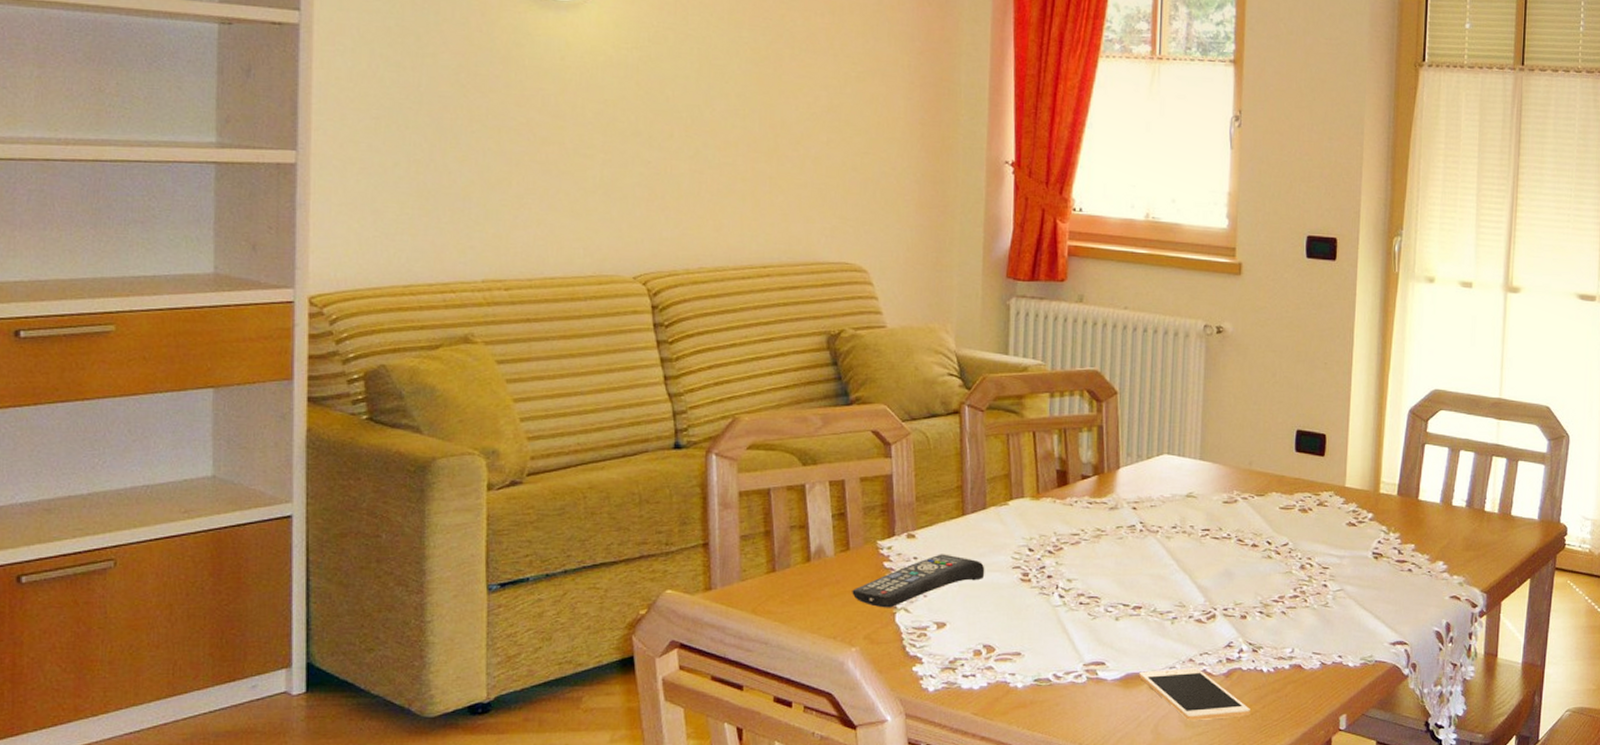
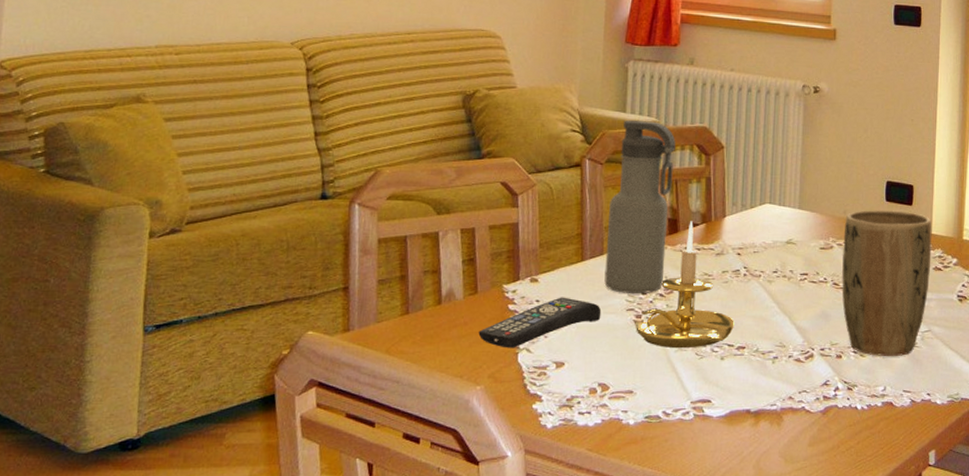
water bottle: none [988,363,1064,550] -> present [604,120,676,293]
candle holder: none [1021,473,1131,609] -> present [635,221,736,349]
cell phone: present [1138,668,1250,720] -> none [741,405,846,456]
plant pot: none [1246,461,1346,618] -> present [842,210,932,357]

